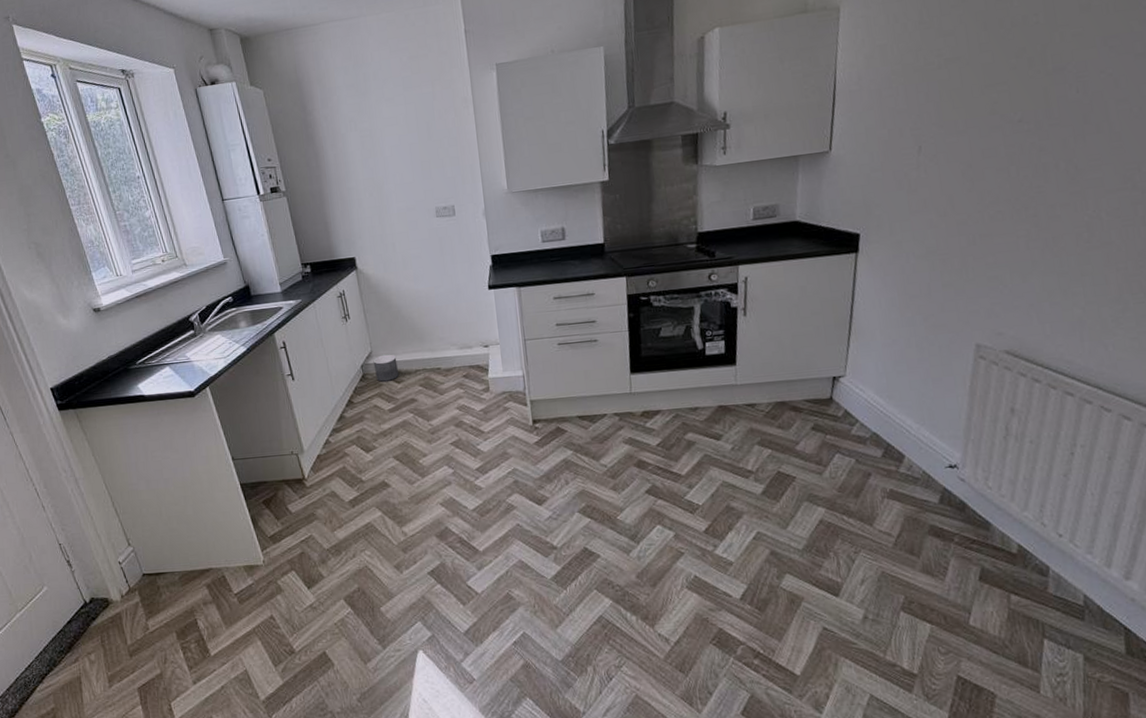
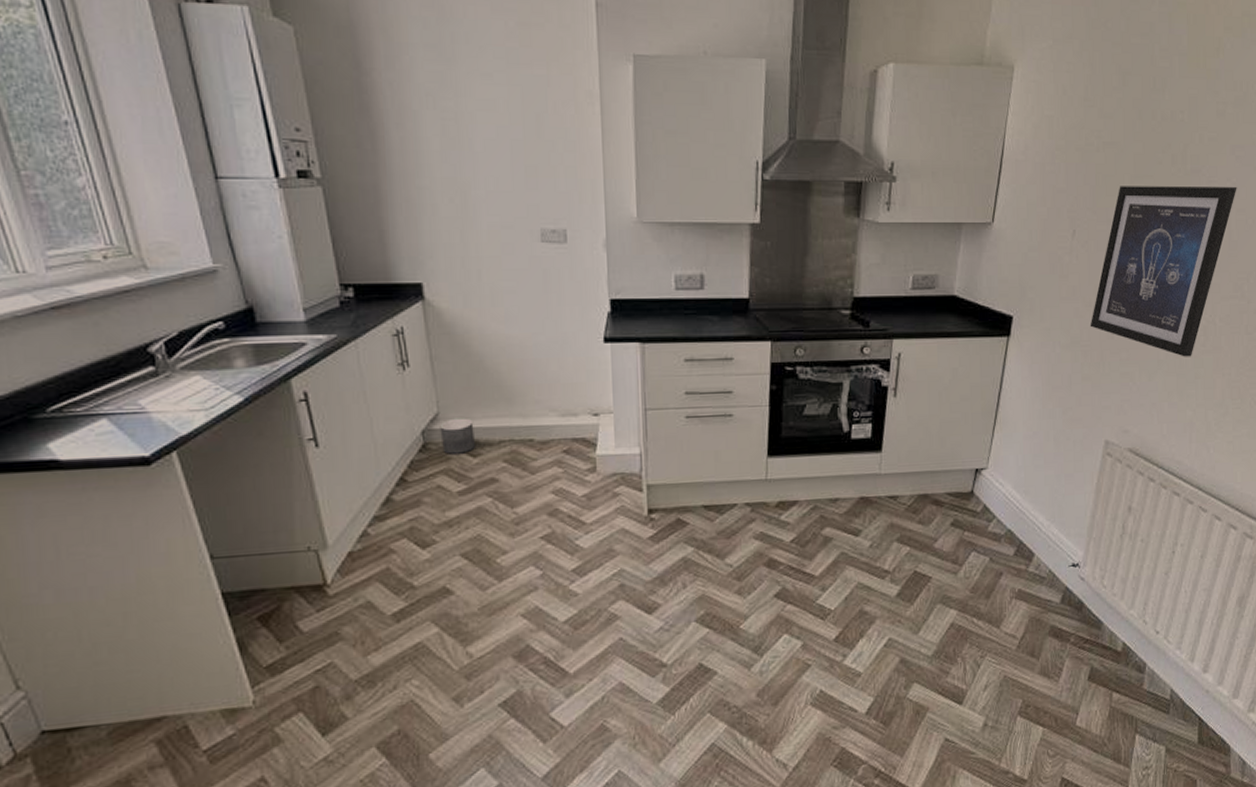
wall art: none [946,78,1115,256] -> present [1090,186,1237,357]

